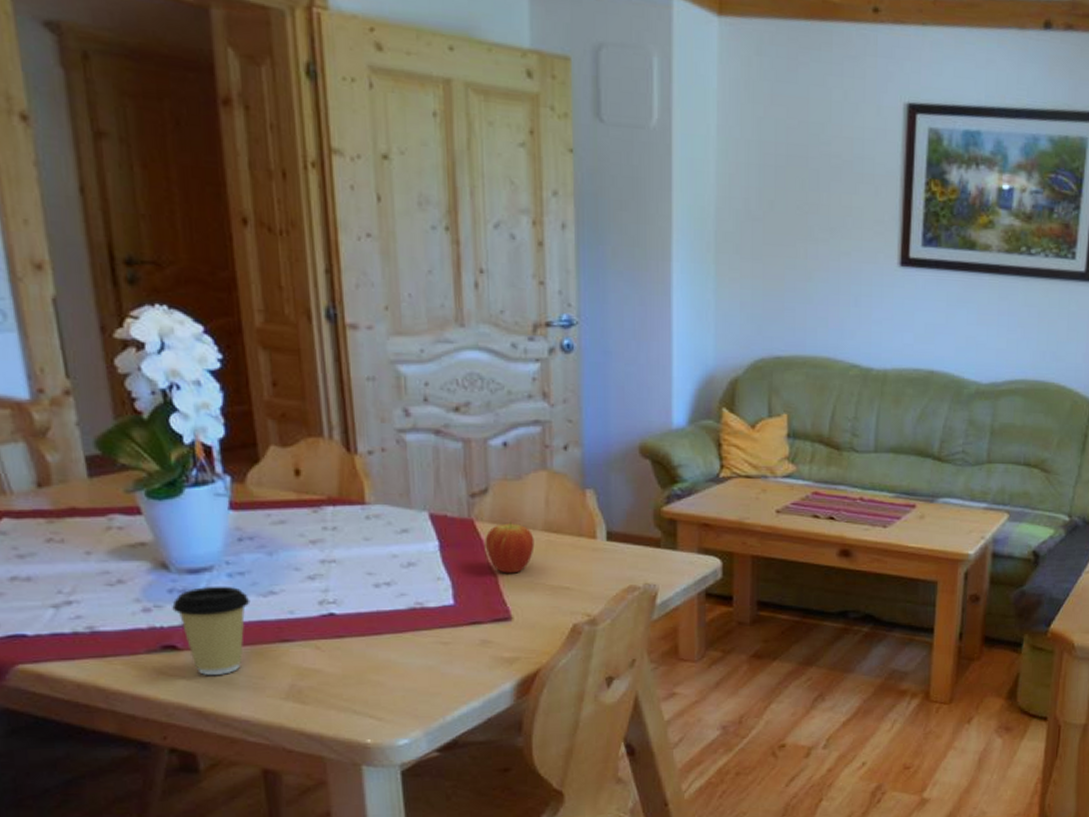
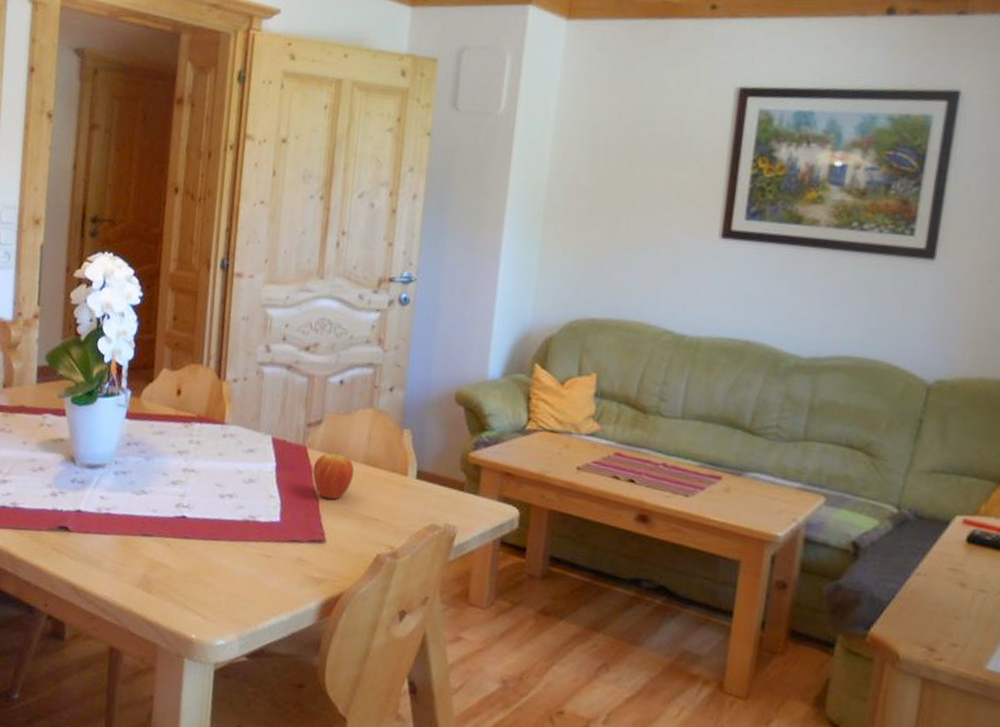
coffee cup: present [172,586,250,675] -> none [71,480,127,558]

